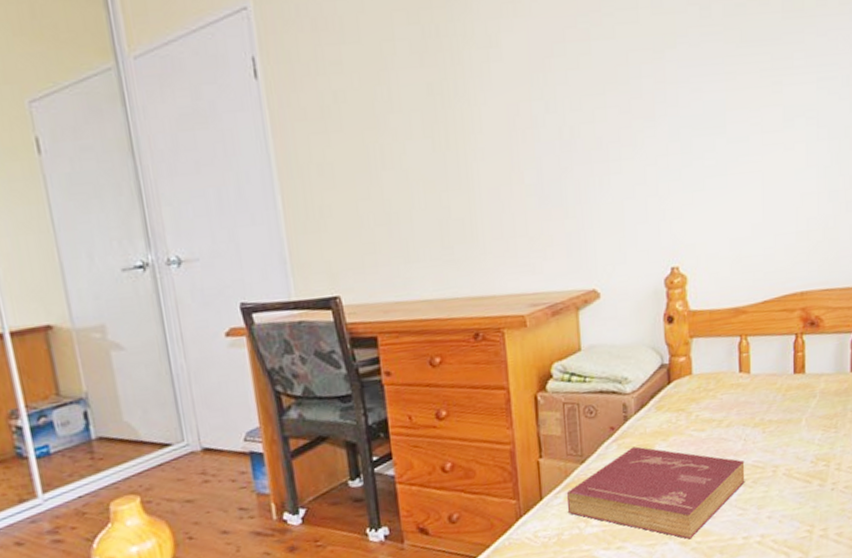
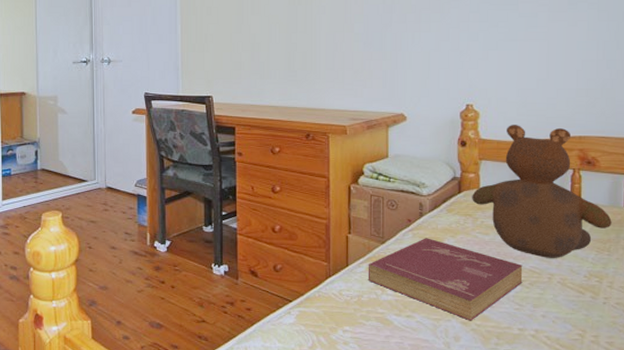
teddy bear: none [684,284,838,448] -> present [472,125,612,258]

